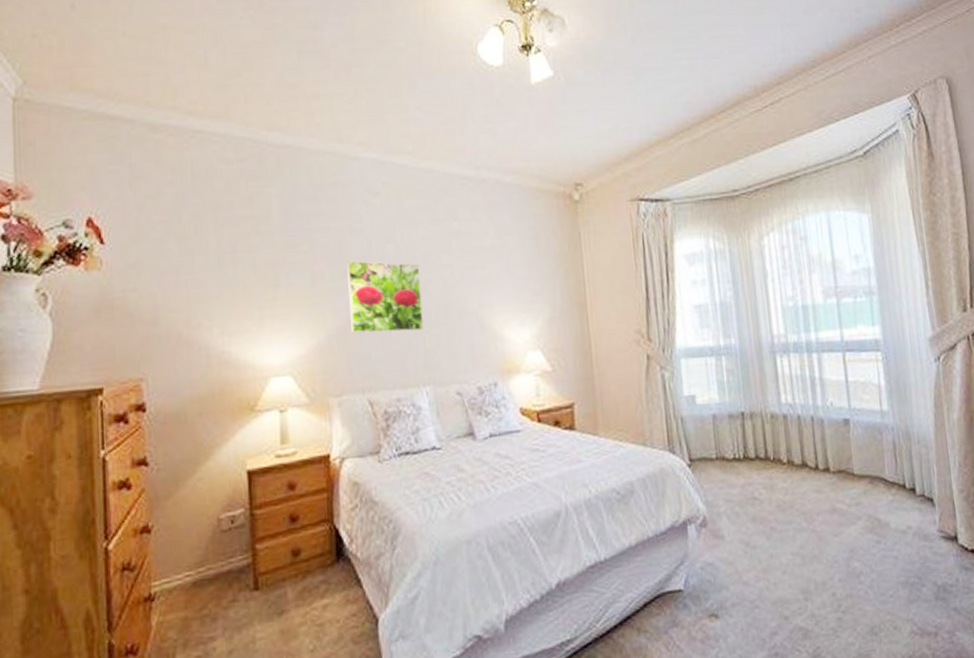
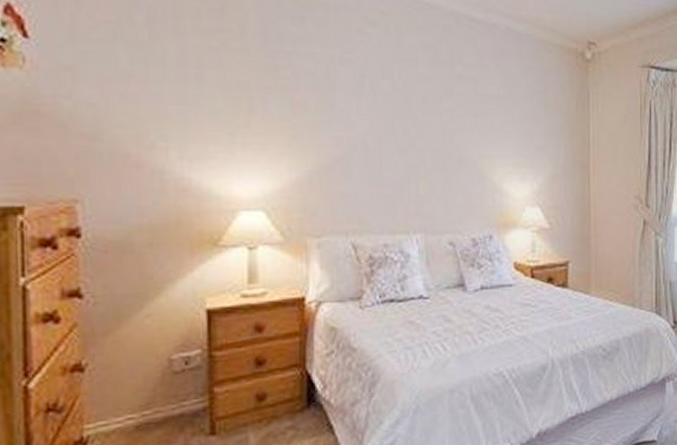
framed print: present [346,260,424,334] -> none [334,93,418,176]

